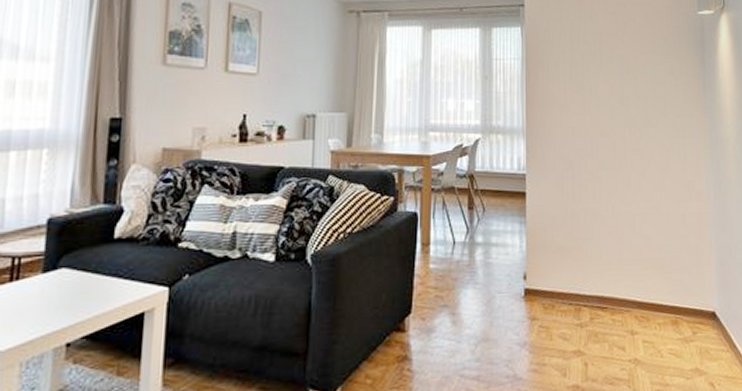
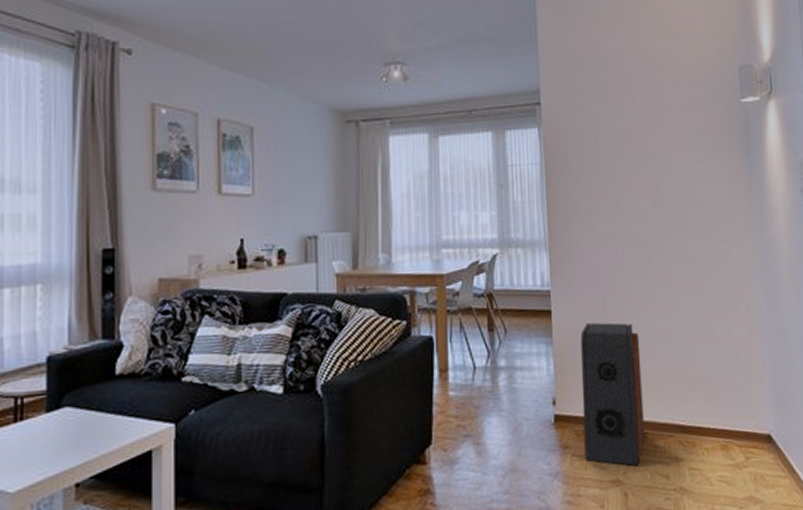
speaker: none [549,204,605,339] -> present [580,322,645,467]

